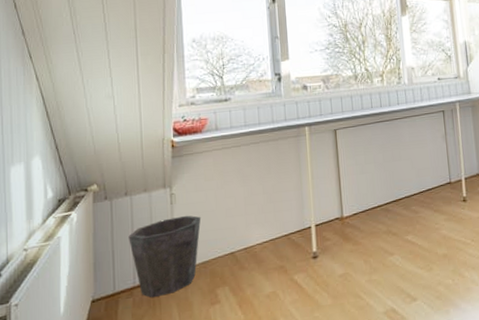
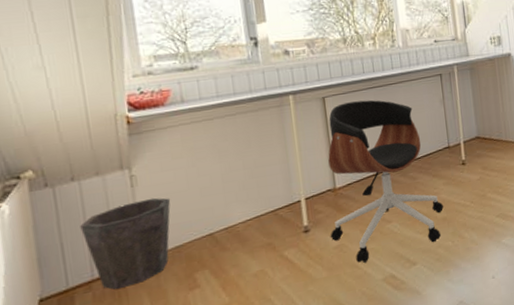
office chair: none [336,133,445,294] -> present [328,100,444,263]

